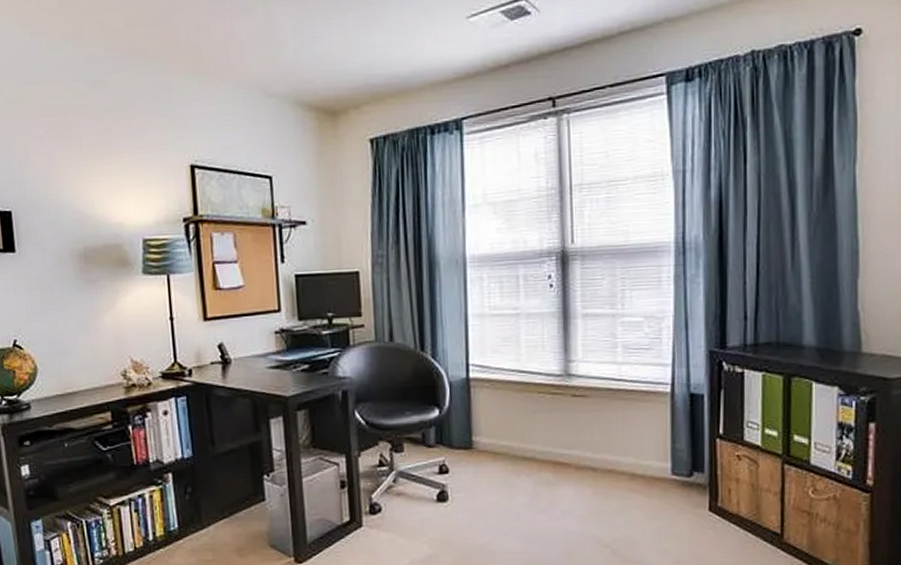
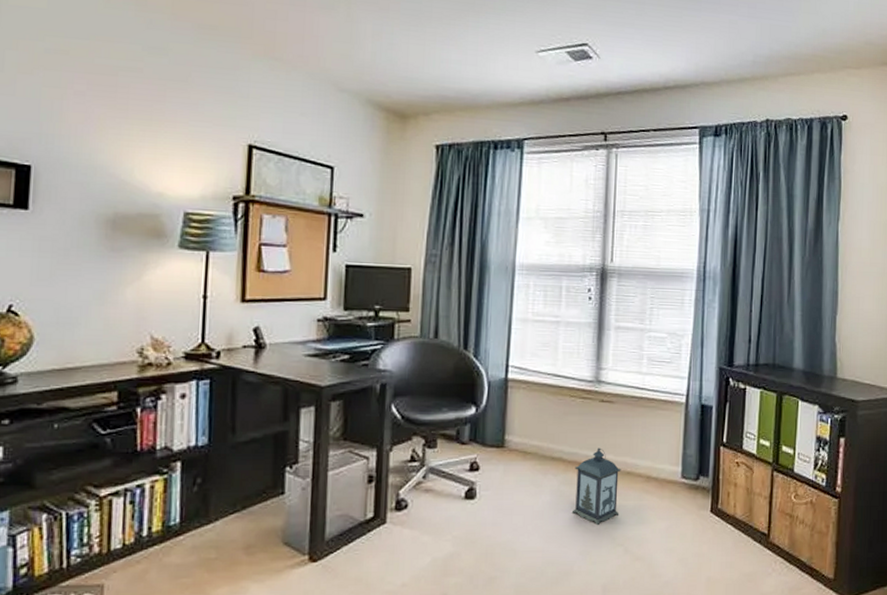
lantern: none [549,445,603,527] -> present [573,448,621,526]

